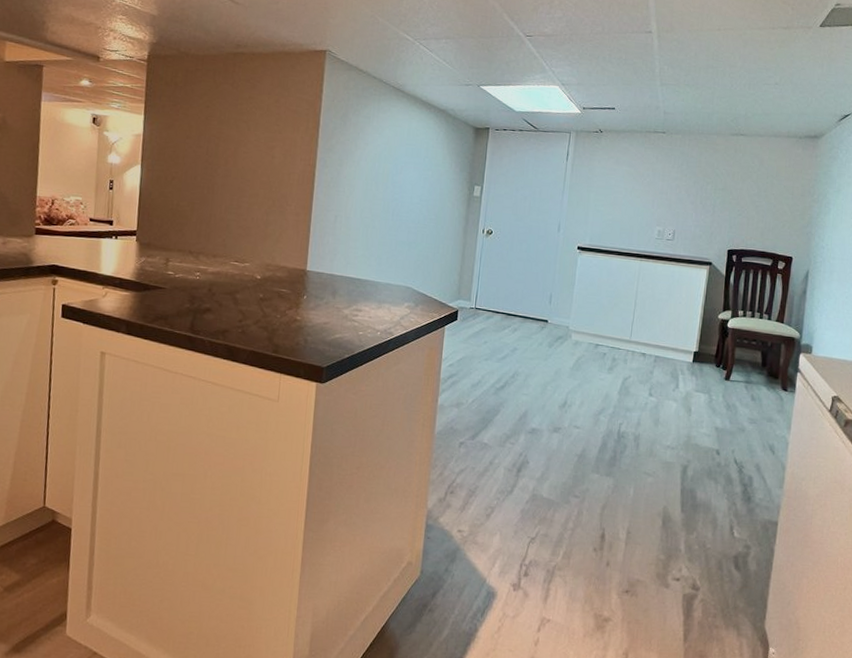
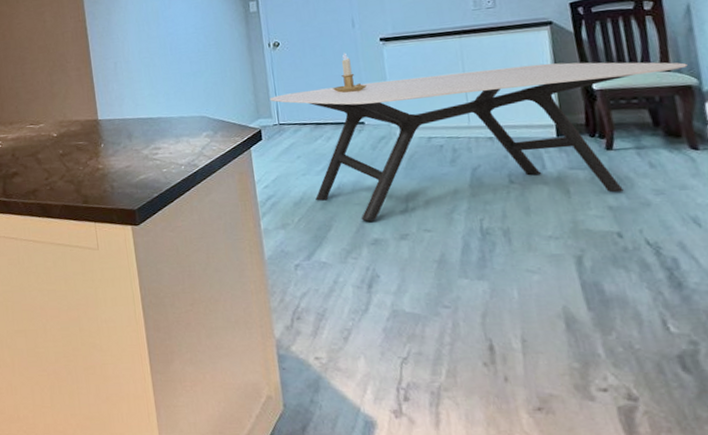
dining table: none [472,280,796,417] -> present [269,62,688,222]
candlestick: none [529,253,557,292] -> present [333,53,367,93]

